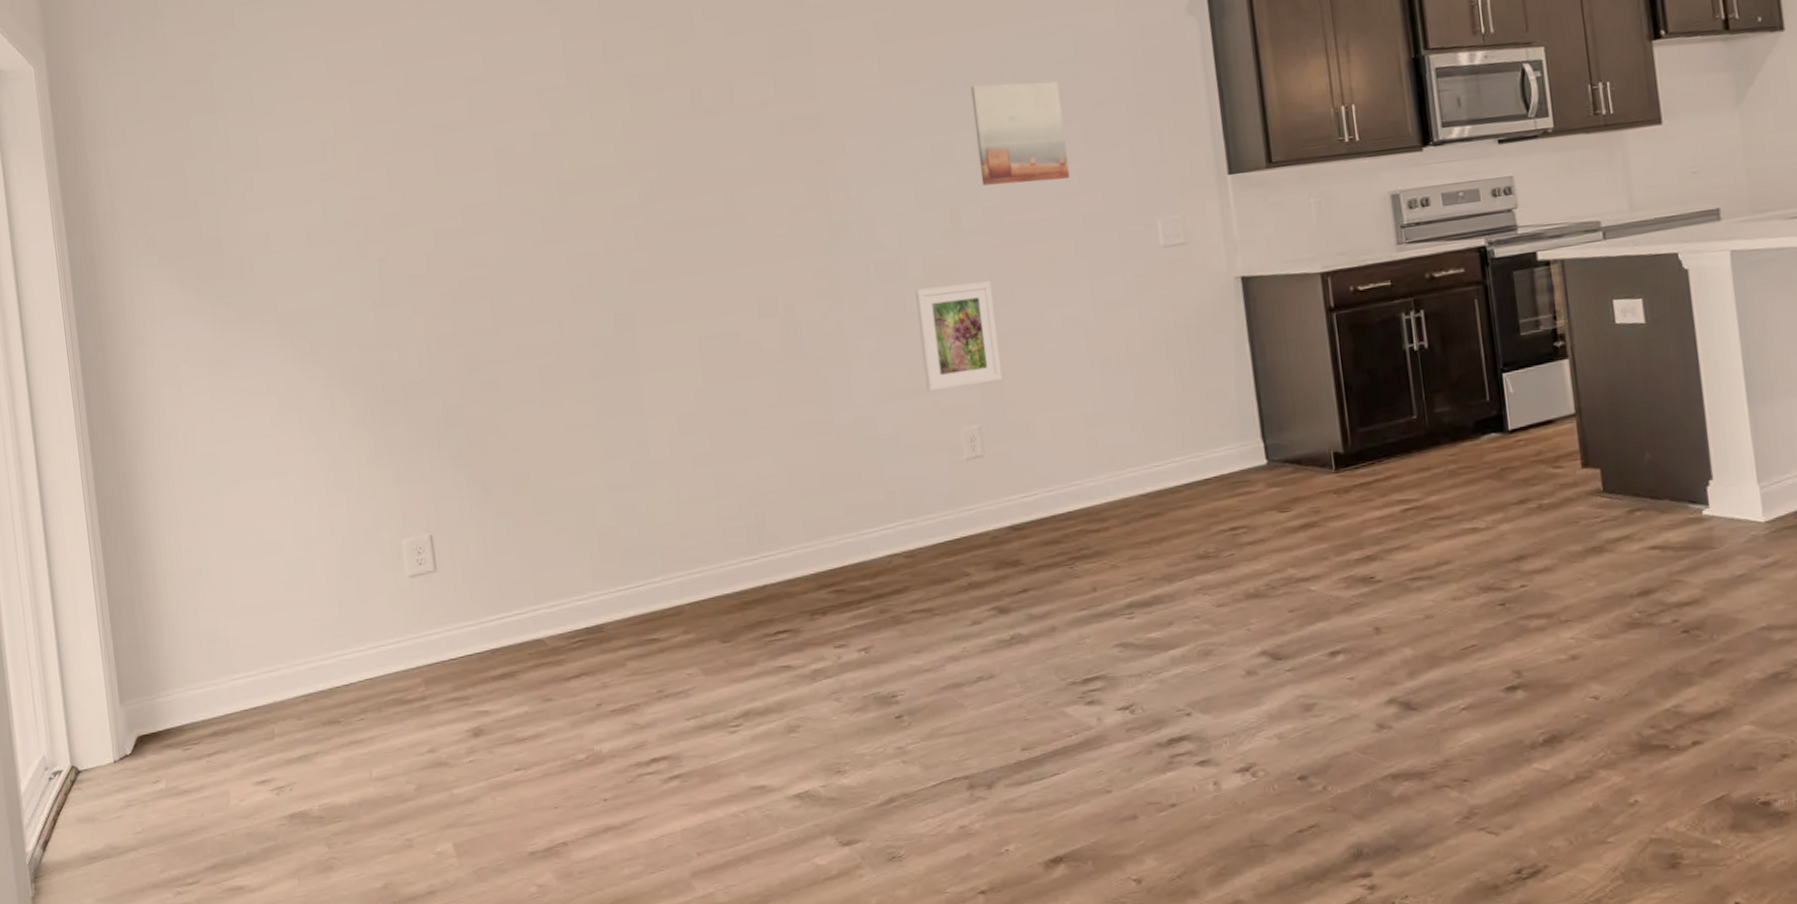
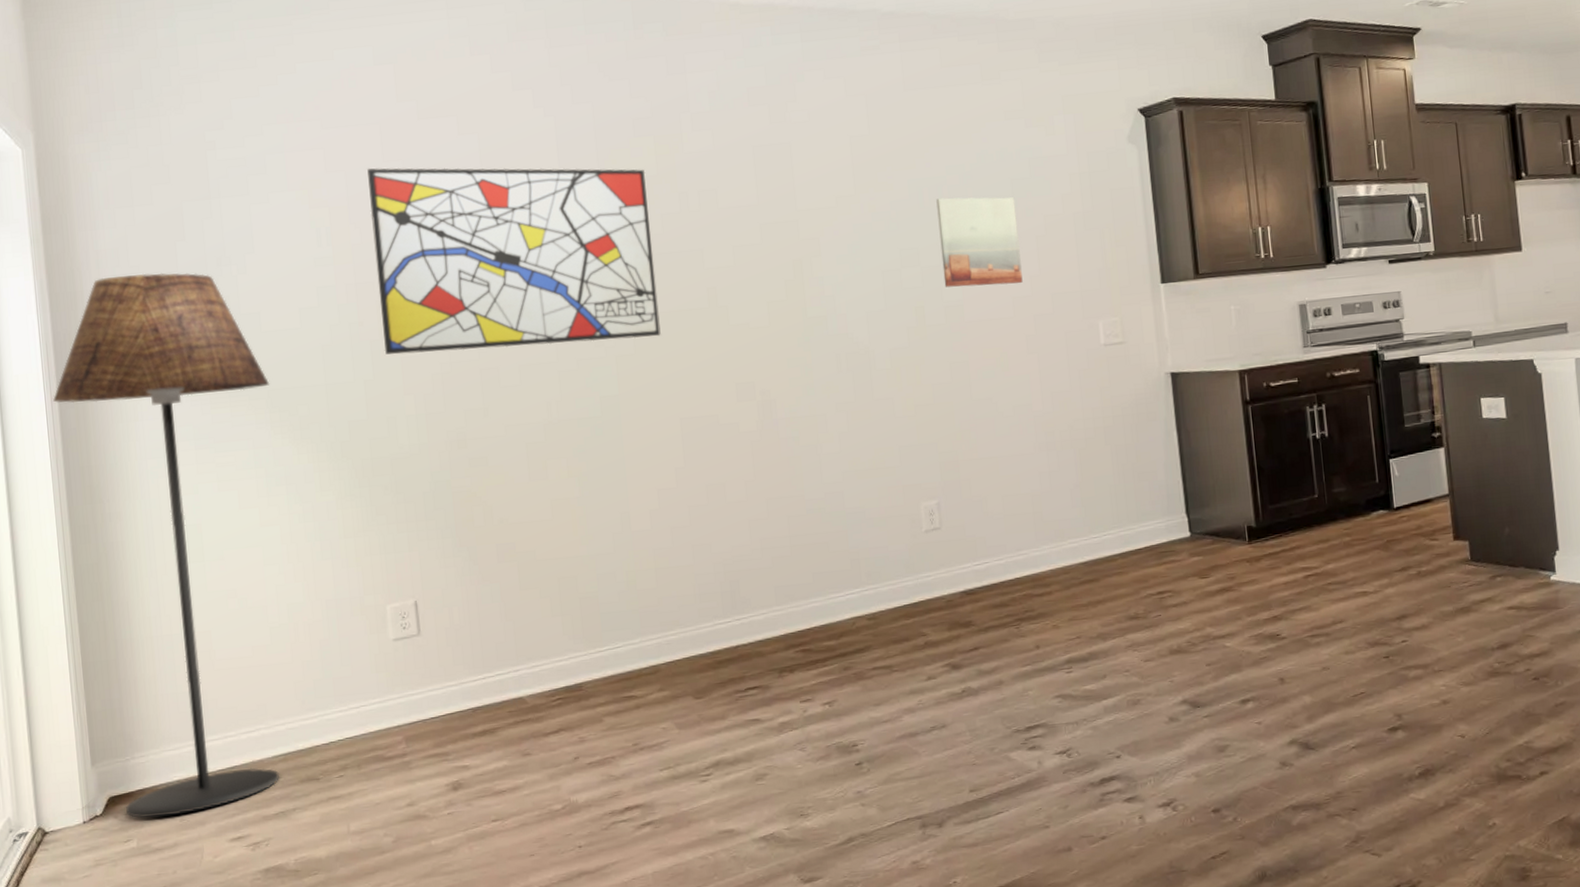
floor lamp: none [72,191,302,759] -> present [53,272,280,818]
wall art: none [370,65,676,273] -> present [367,167,661,355]
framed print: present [915,281,1002,392] -> none [882,372,959,471]

